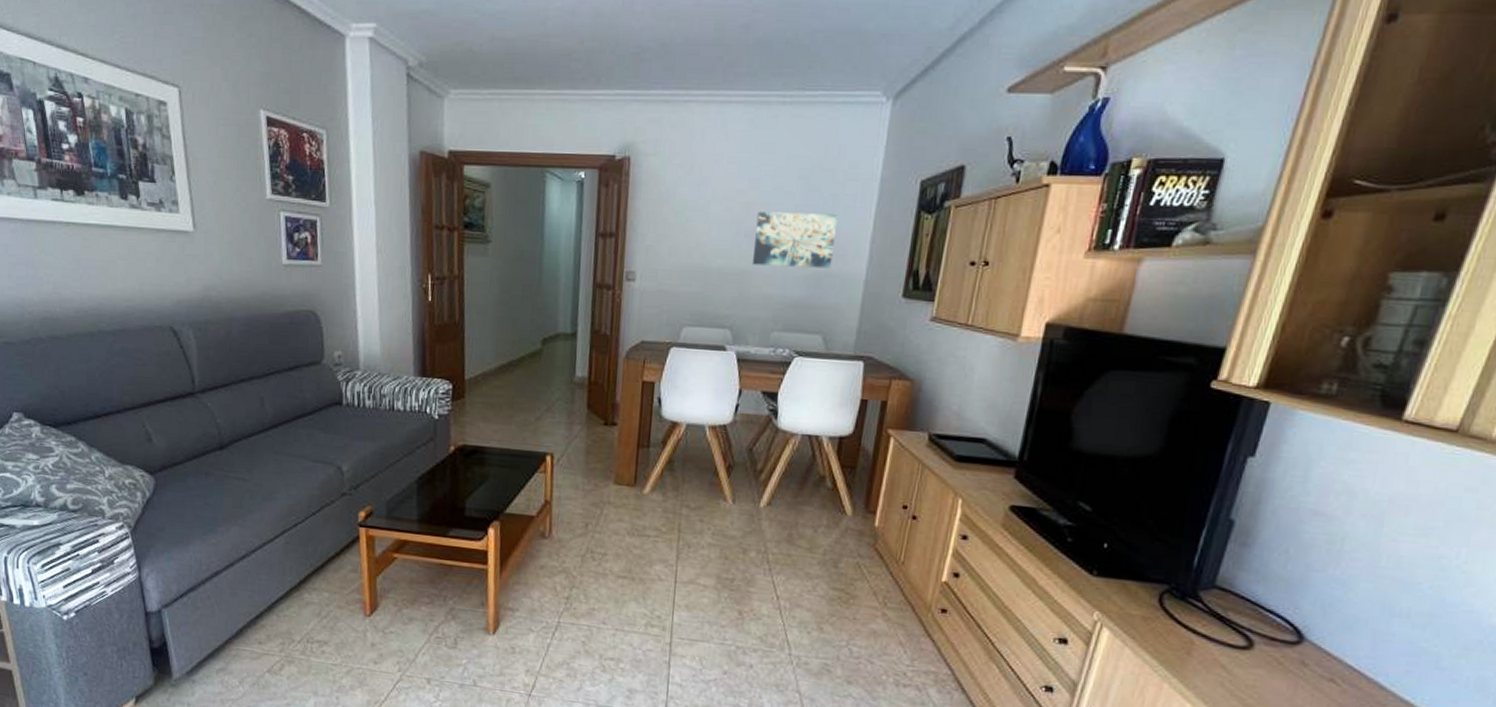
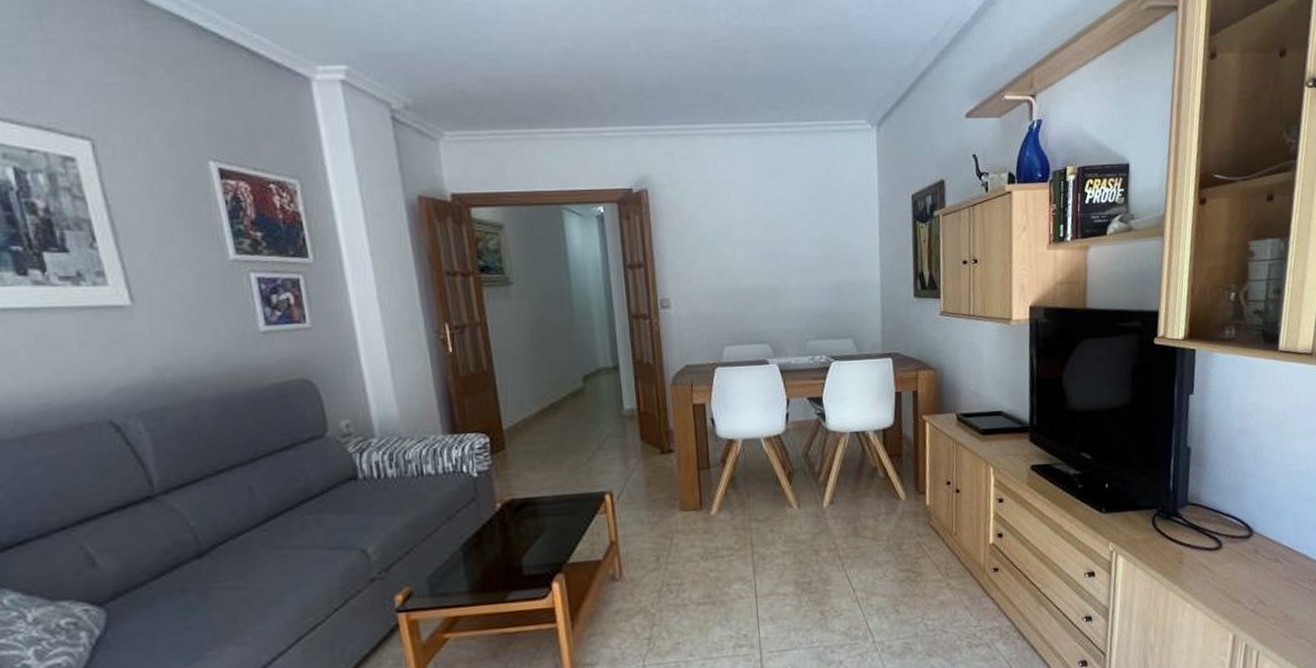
wall art: present [752,211,838,269] -> none [777,229,850,281]

